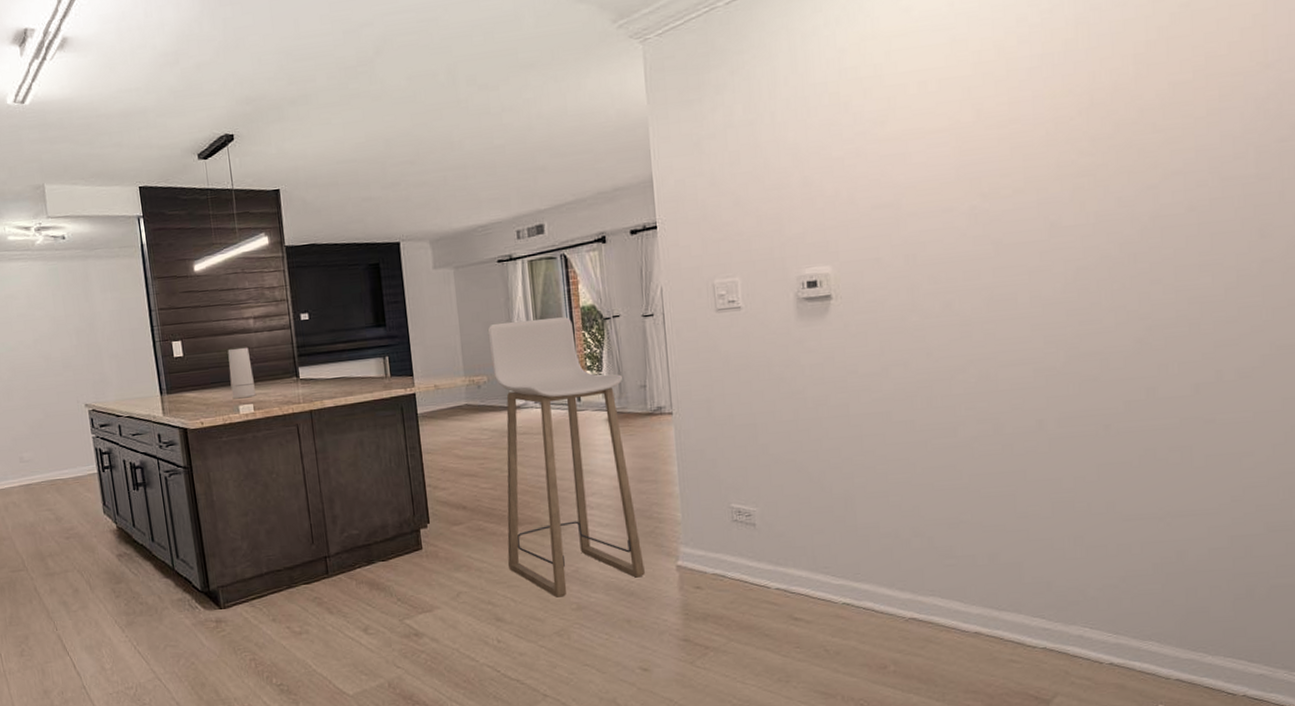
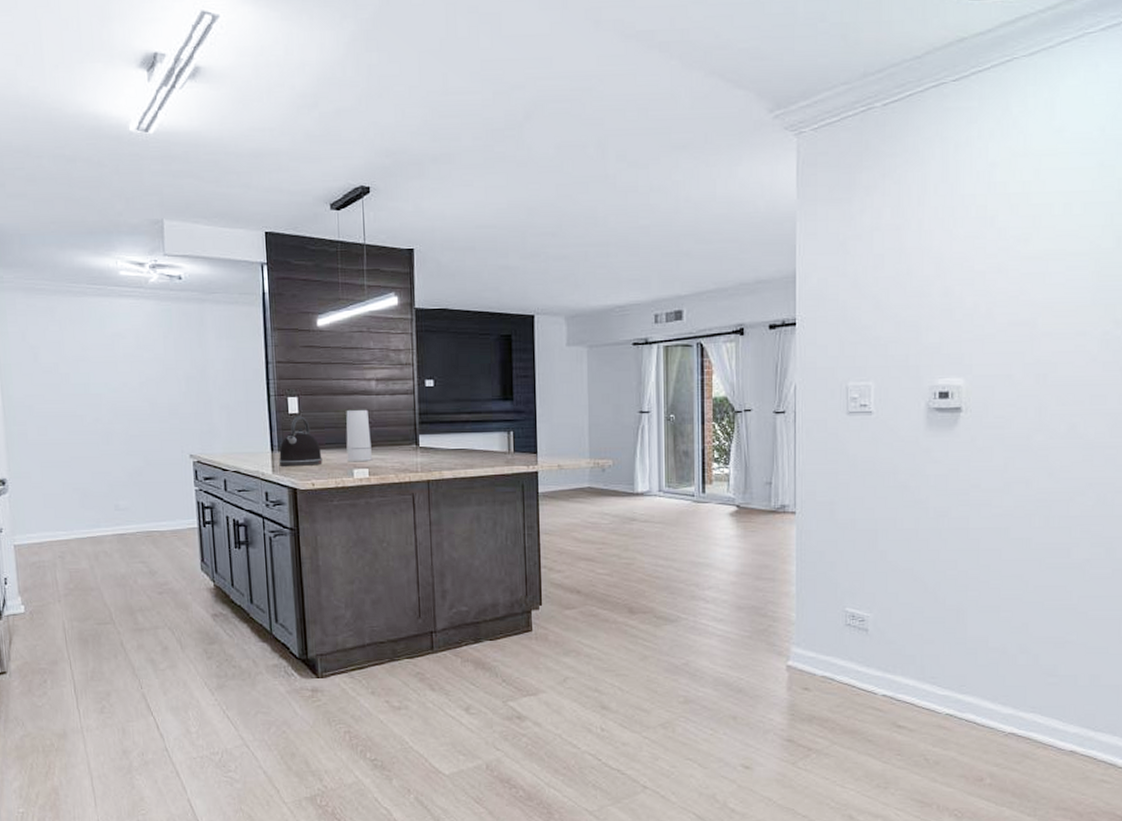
kettle: none [168,358,209,408] -> present [278,416,323,466]
bar stool: present [487,317,645,598] -> none [617,406,755,689]

